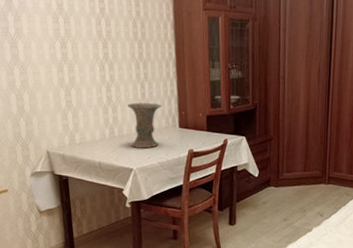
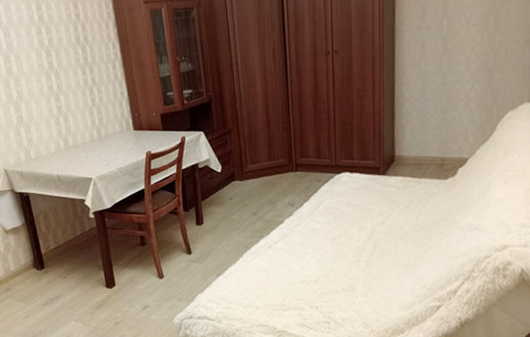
vase: present [128,102,162,149] -> none [79,108,114,156]

